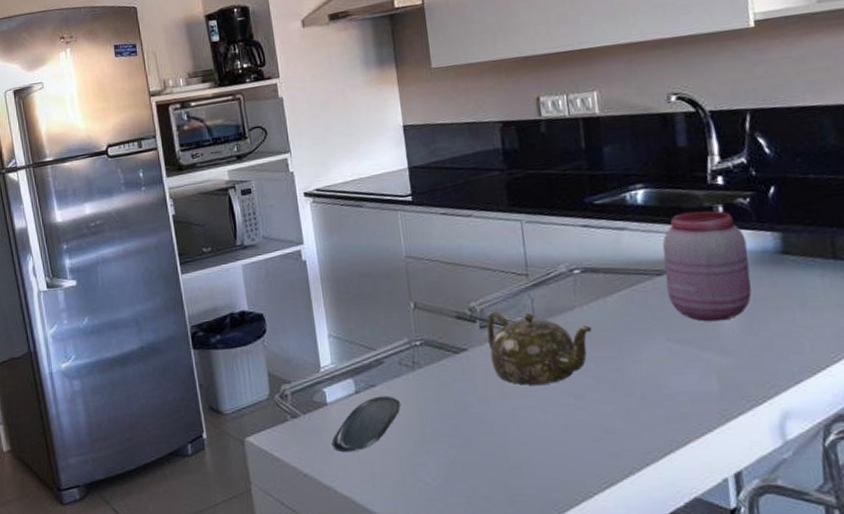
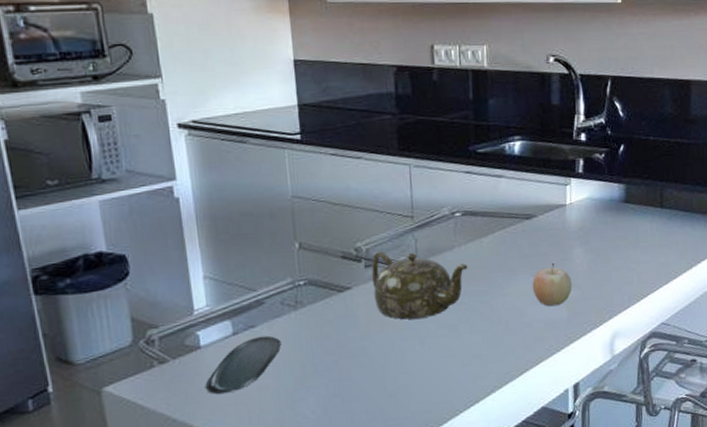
jar: present [662,210,752,322] -> none [532,163,600,259]
fruit: none [670,325,722,376] -> present [532,262,572,306]

